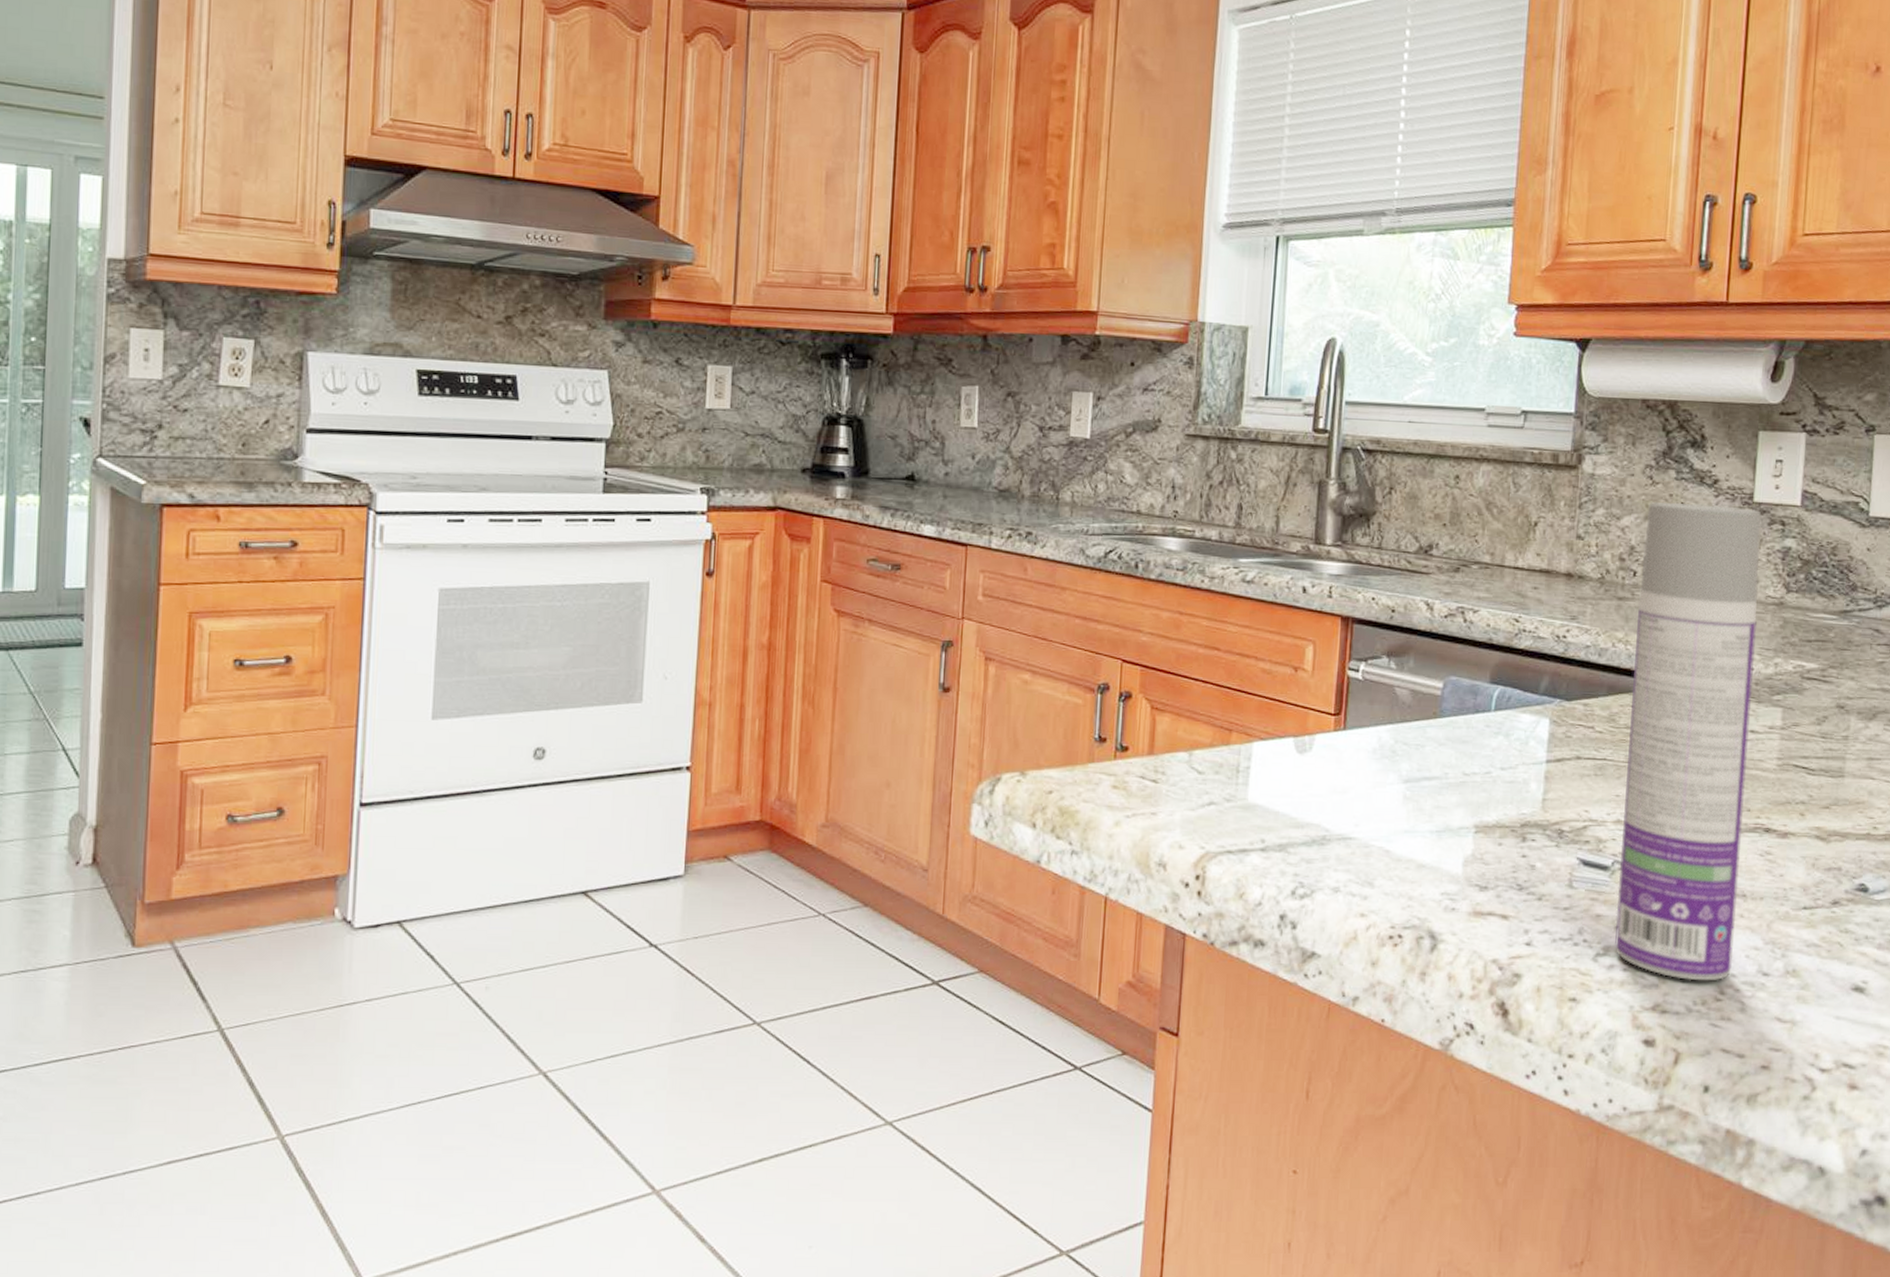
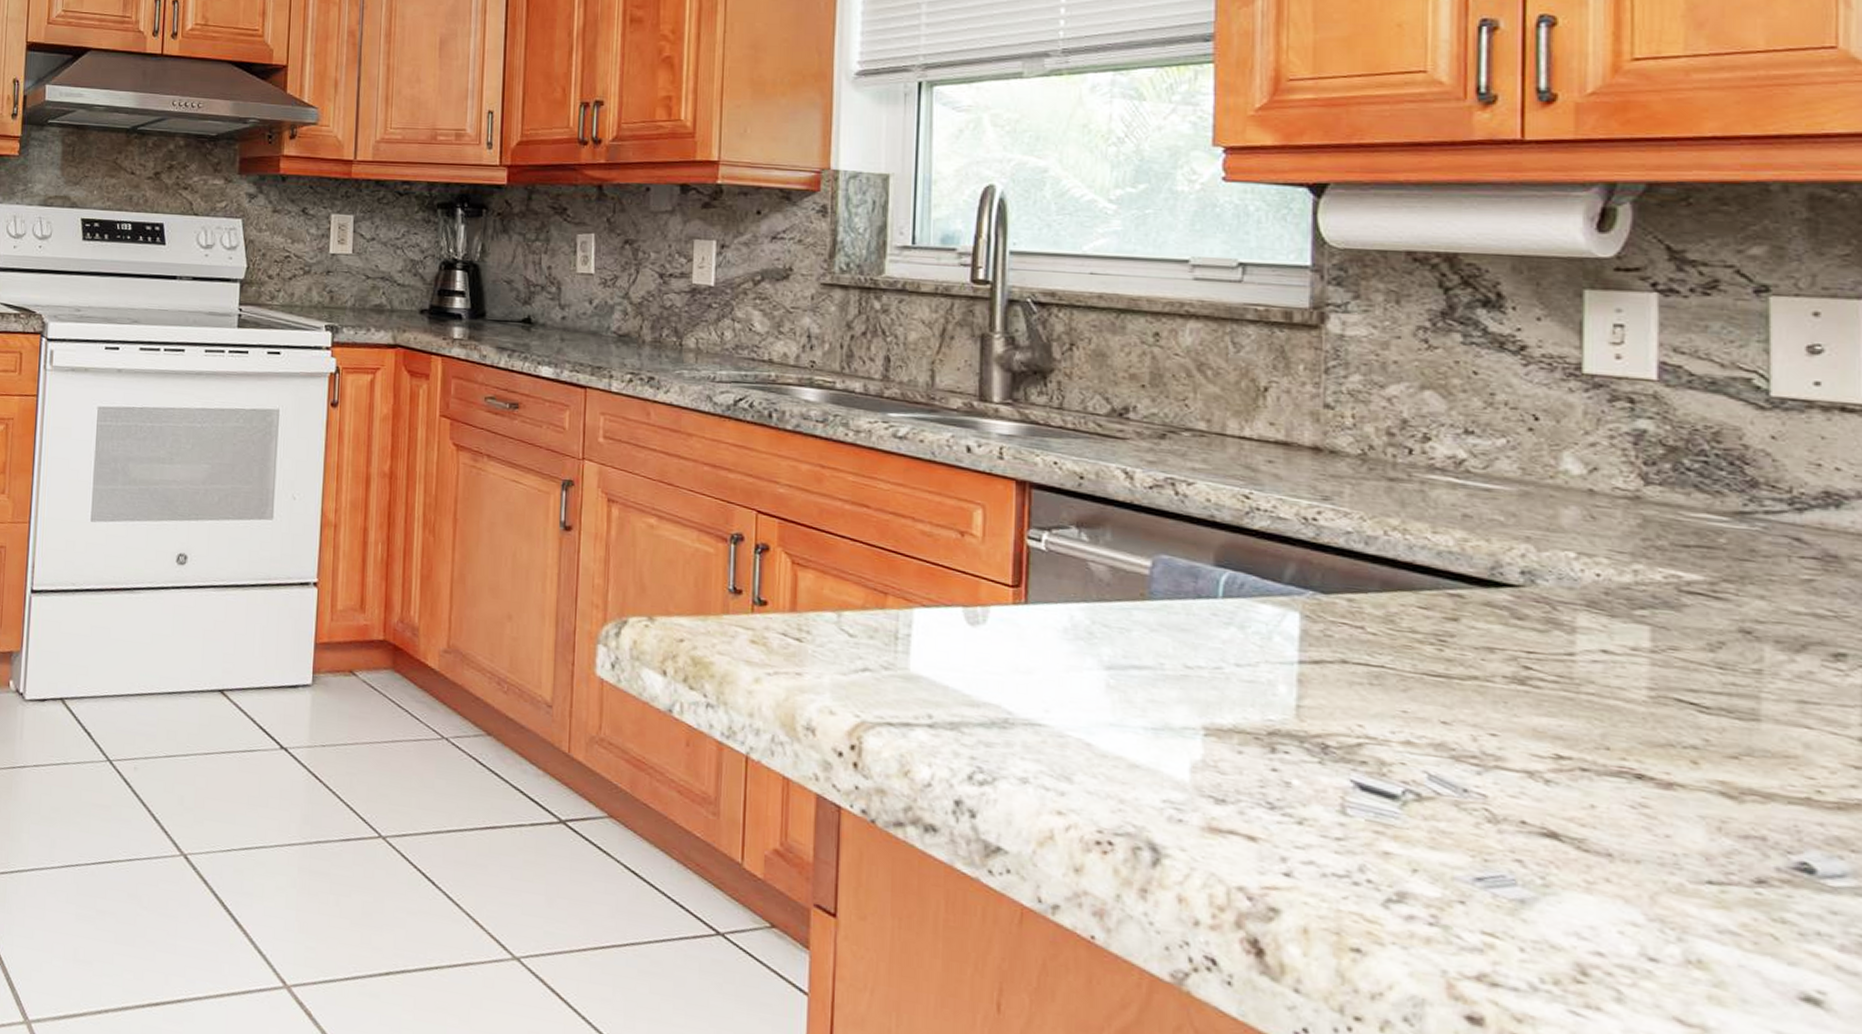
aerosol can: present [1615,501,1761,981] -> none [1412,368,1600,957]

